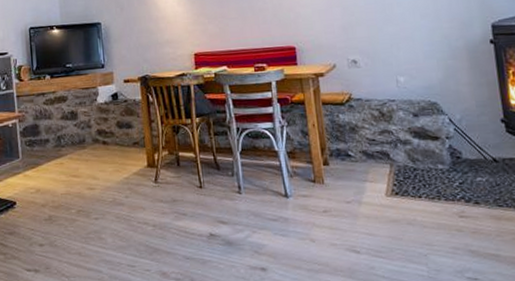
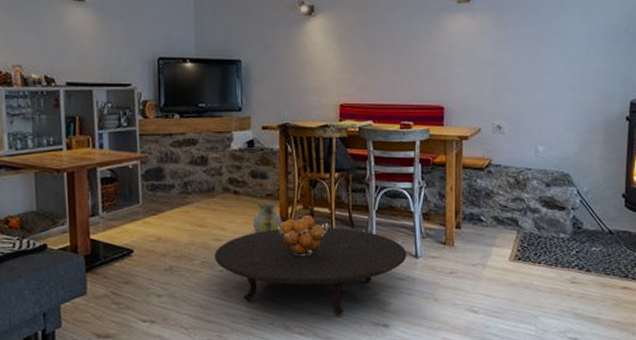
table: none [89,171,277,259] -> present [214,227,407,315]
ceramic jug: none [123,149,150,181] -> present [253,202,282,234]
fruit basket: none [145,160,195,202] -> present [277,214,329,257]

